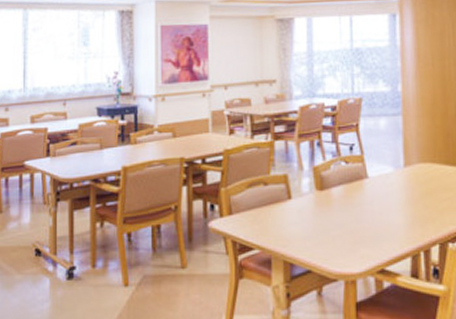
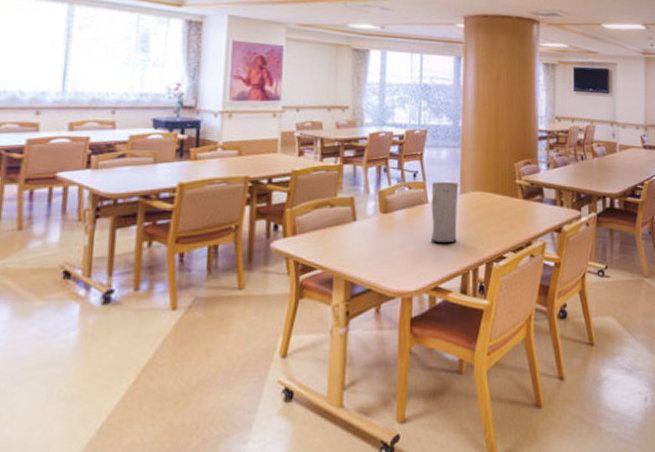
vase: none [370,154,403,221] -> present [430,182,459,242]

